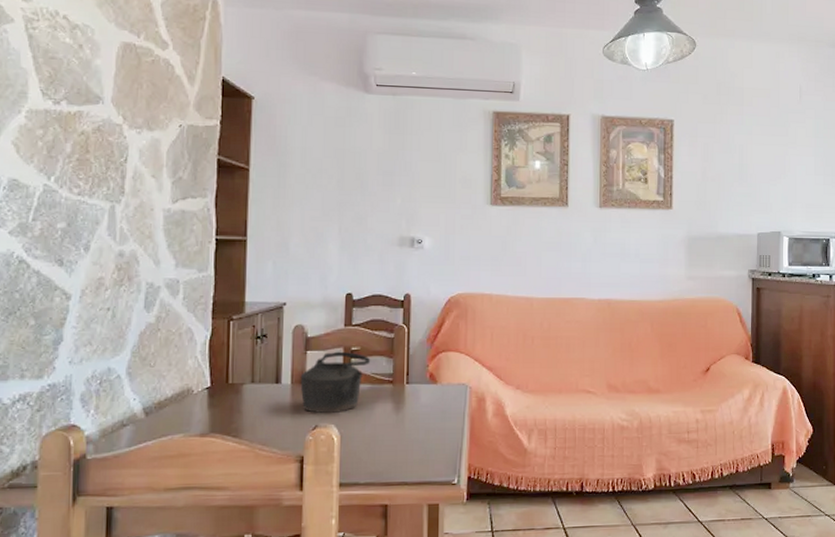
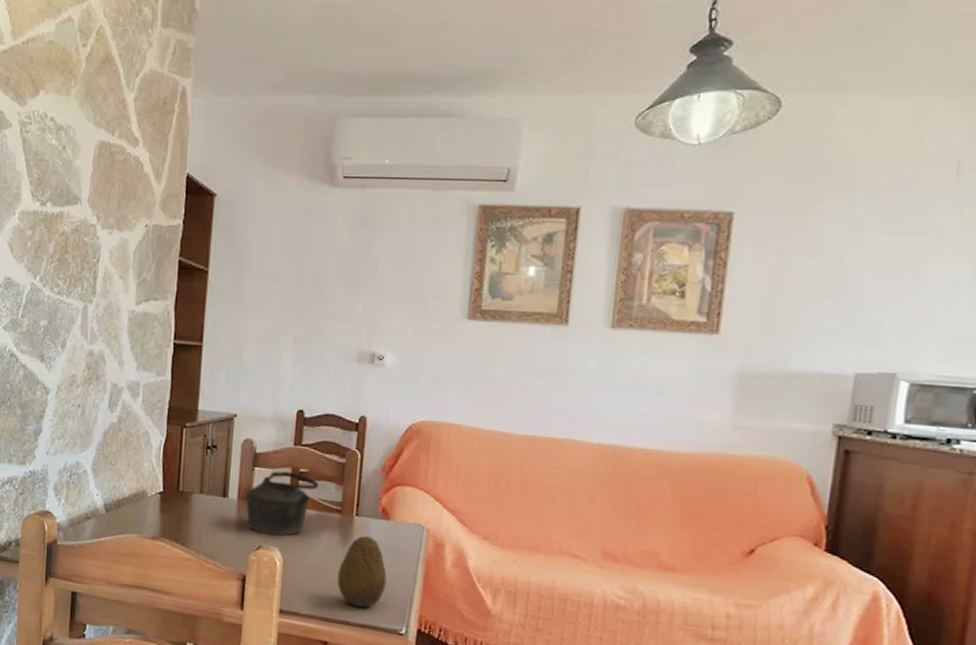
fruit: none [393,400,438,467] -> present [337,535,387,608]

